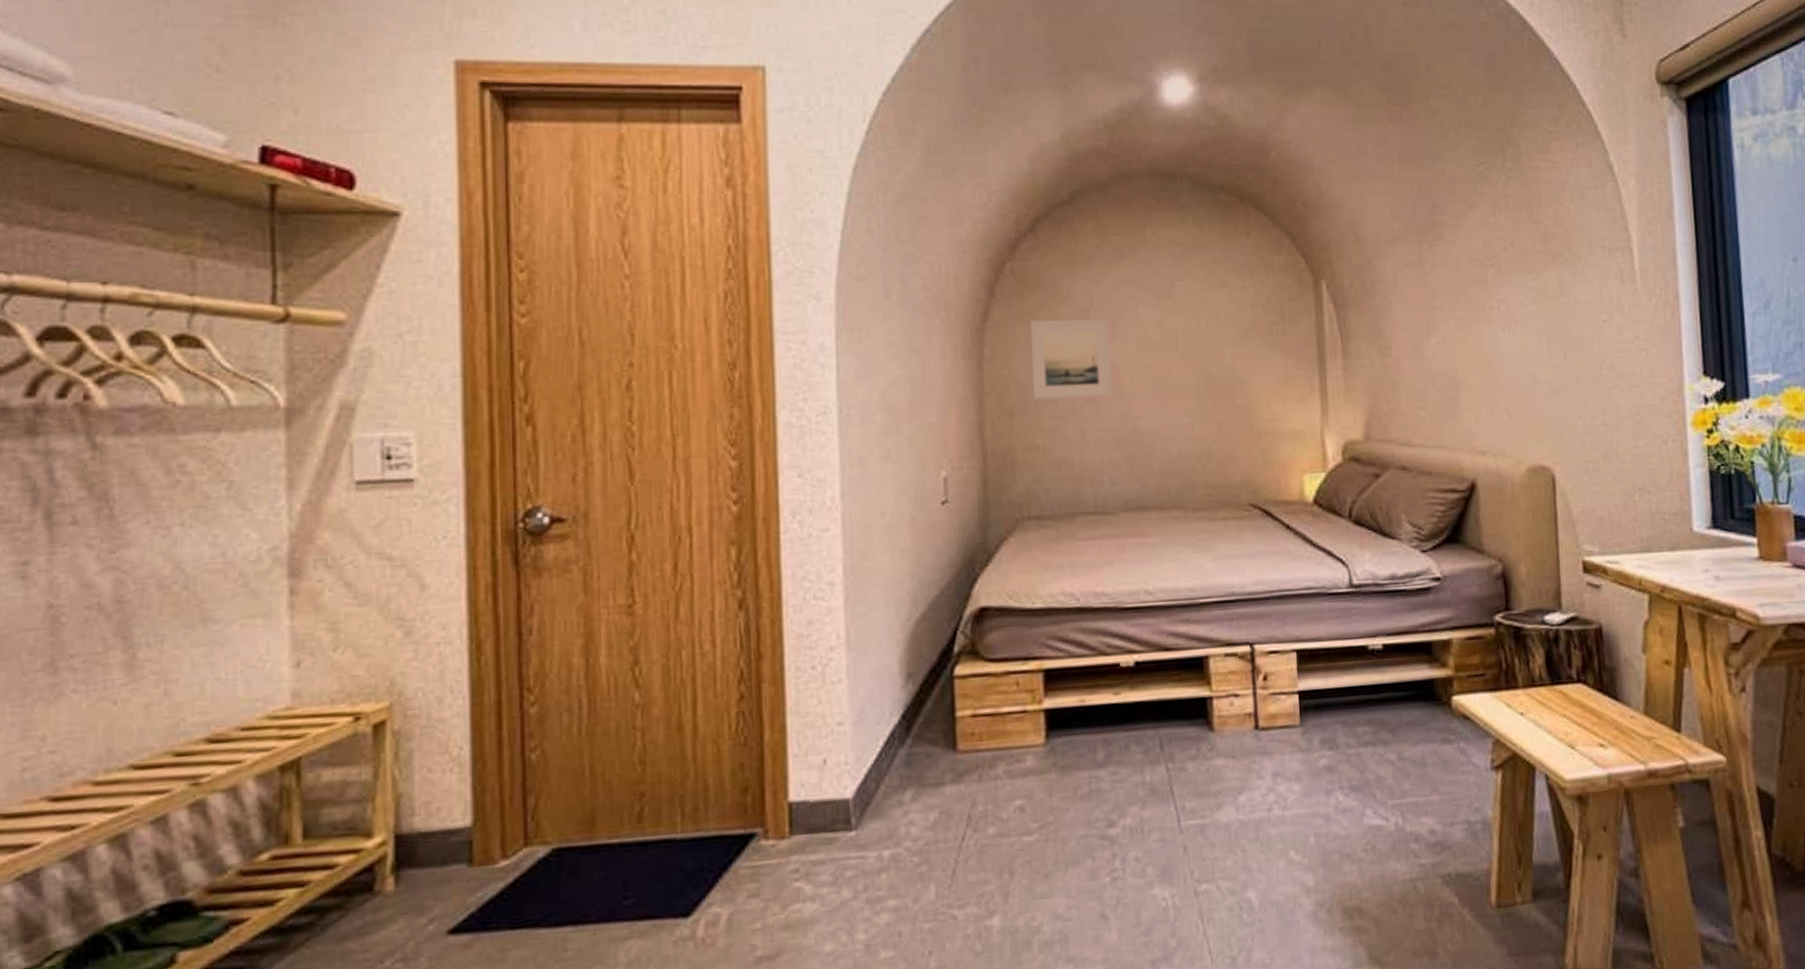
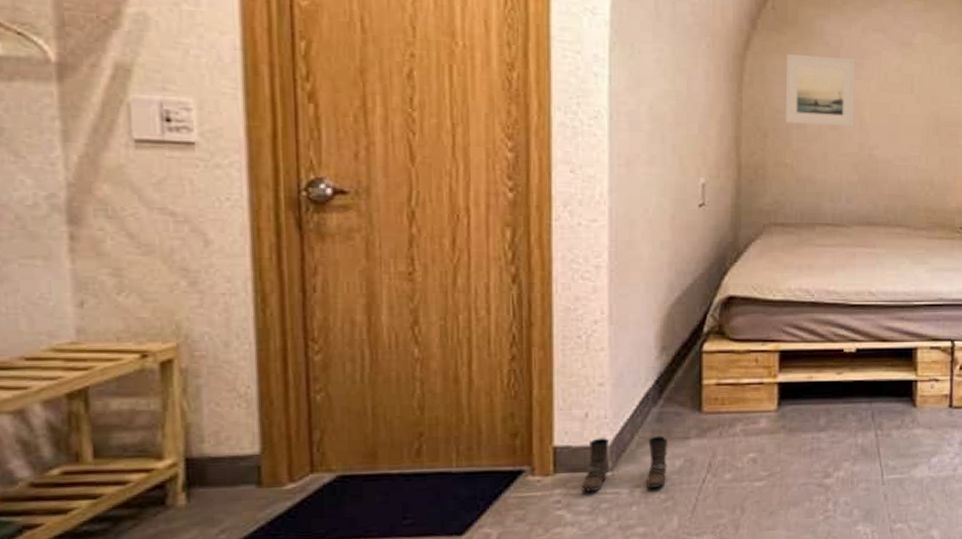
boots: none [821,782,920,857] -> present [581,435,667,492]

